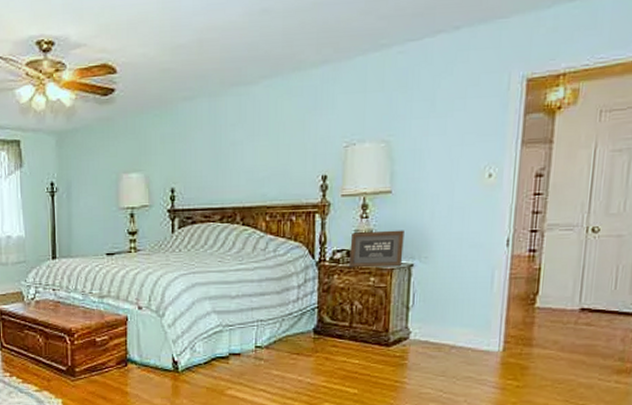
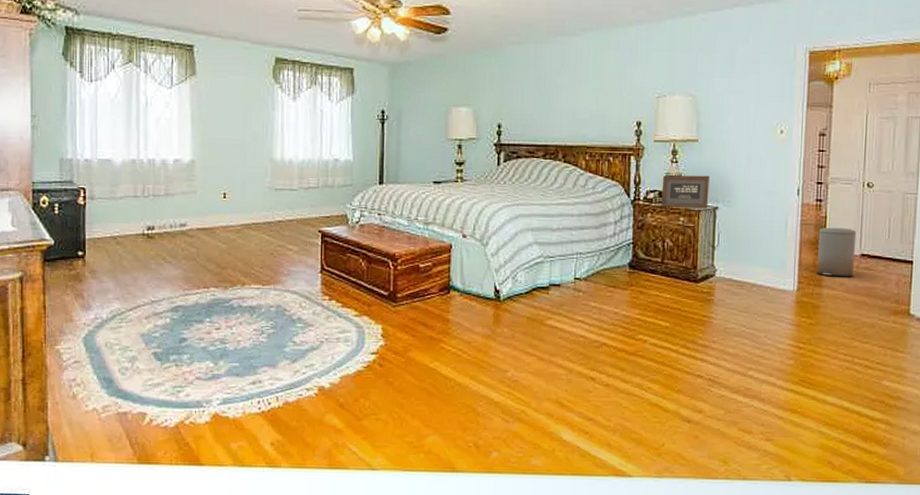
pedal bin: none [527,280,576,335] -> present [817,227,857,278]

